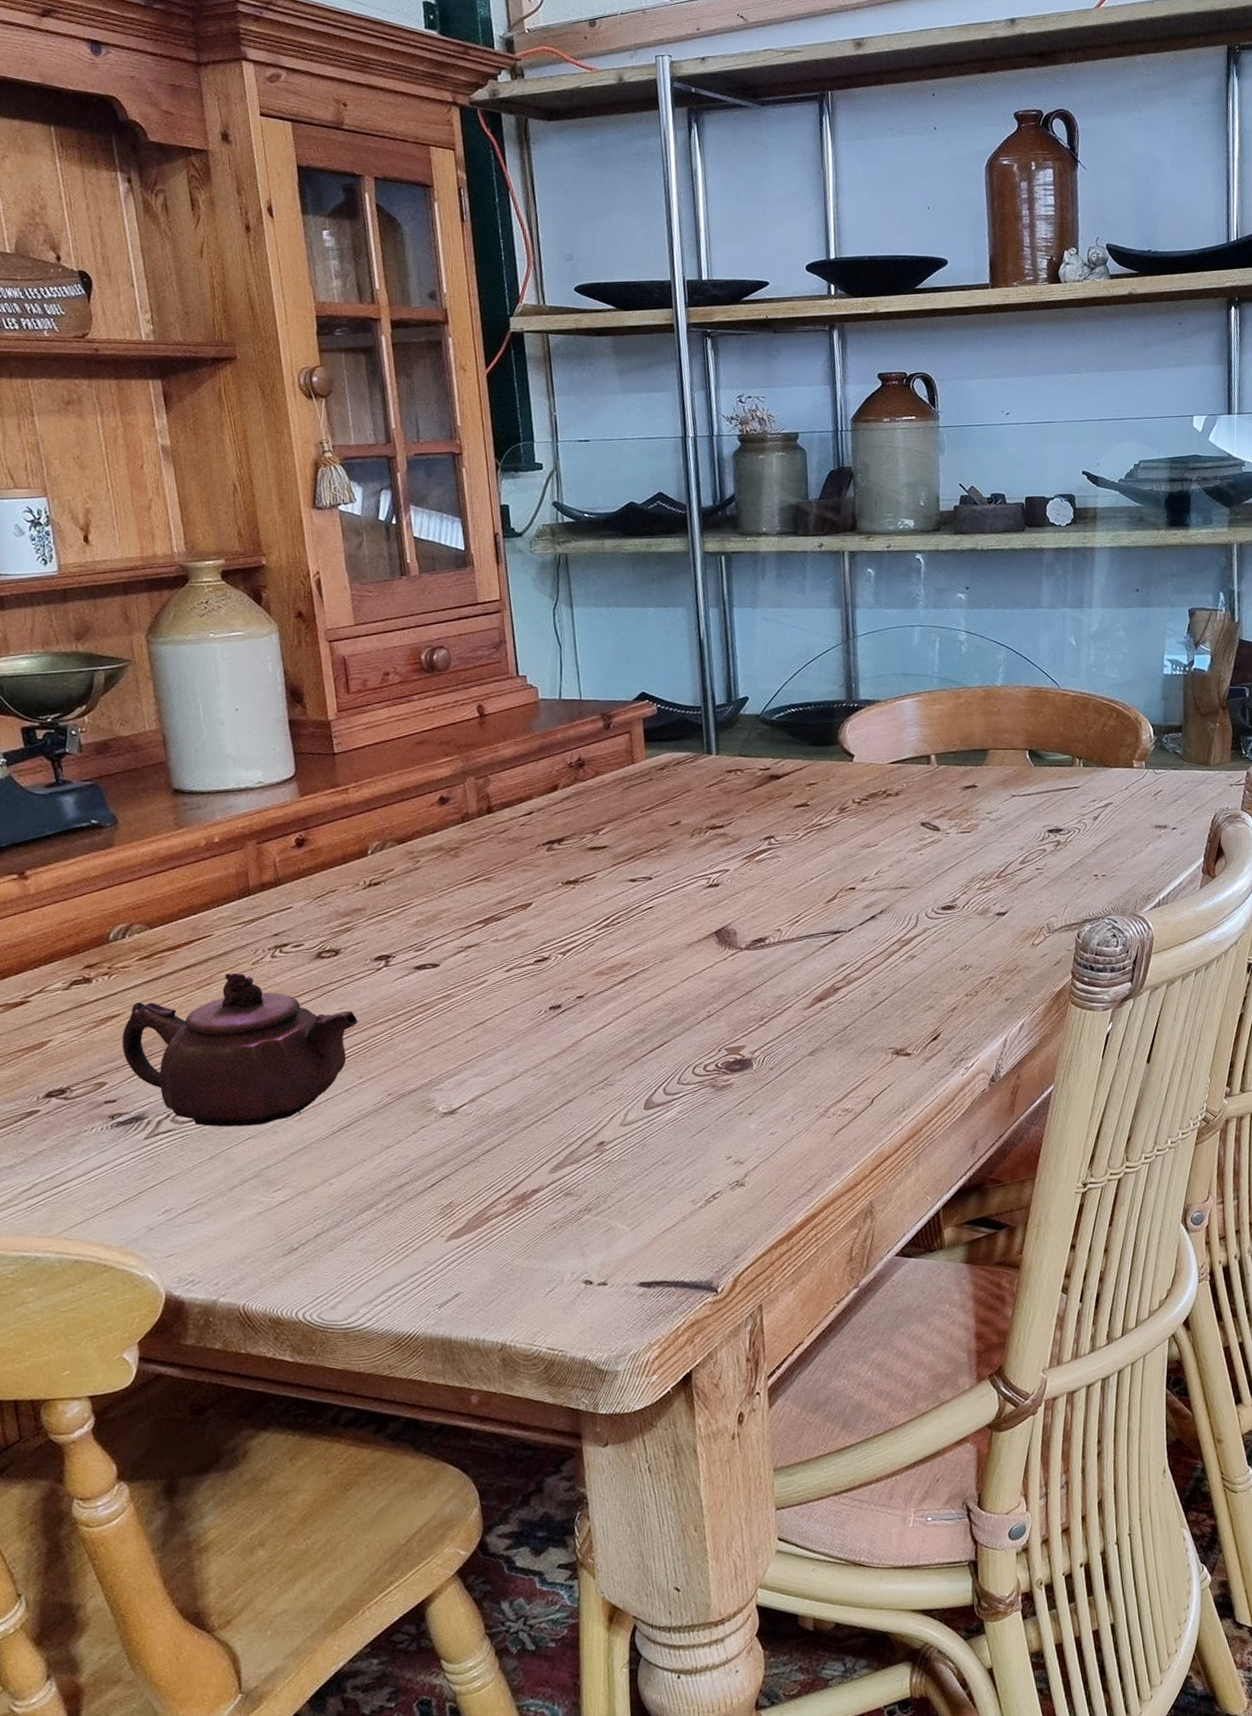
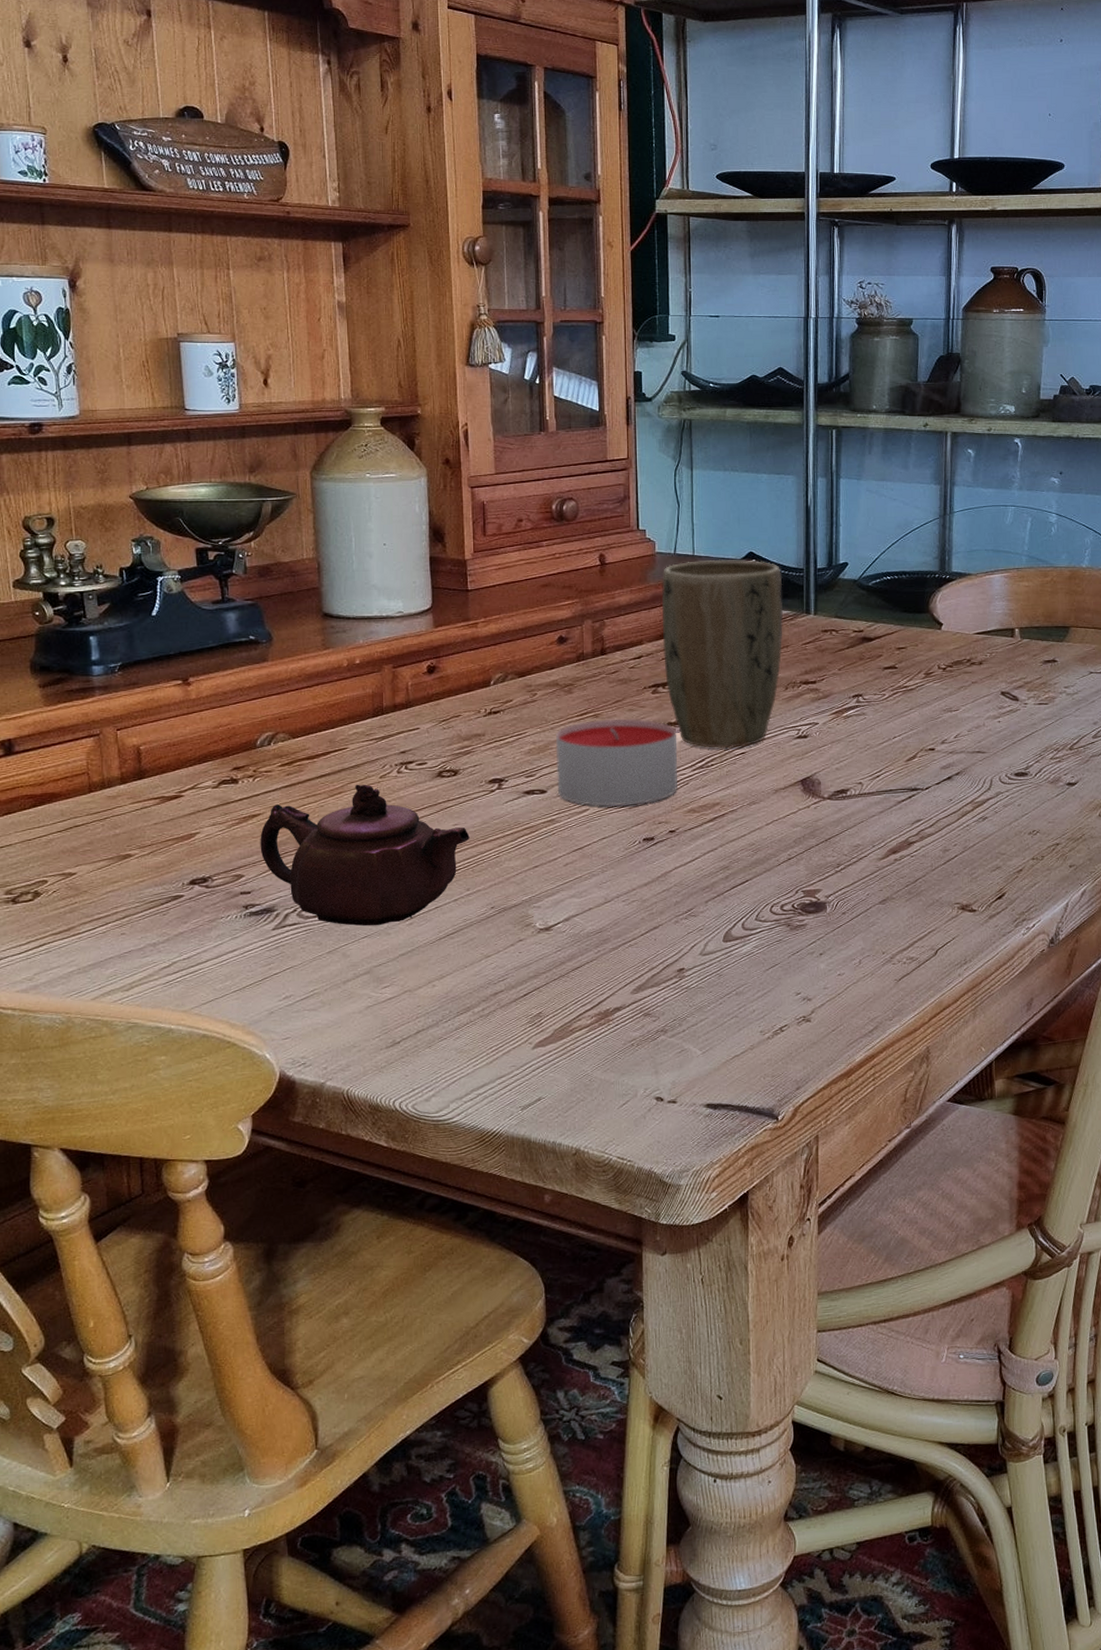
candle: none [444,879,582,977] -> present [555,718,678,807]
plant pot: none [548,700,685,905] -> present [661,559,784,749]

